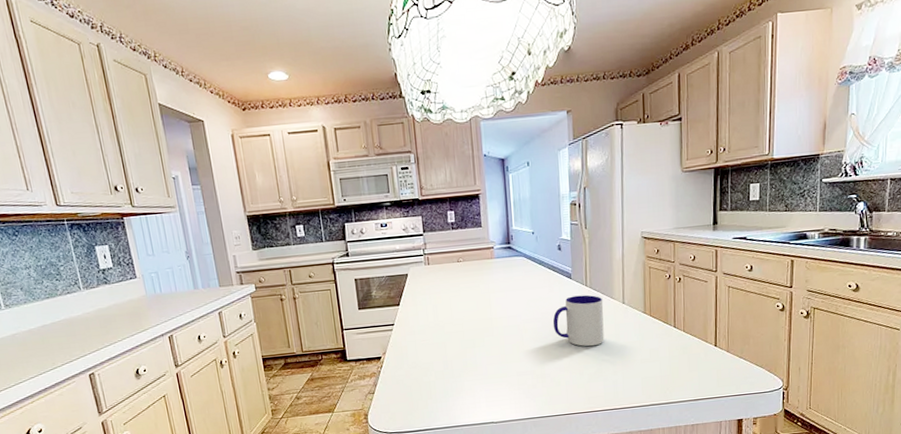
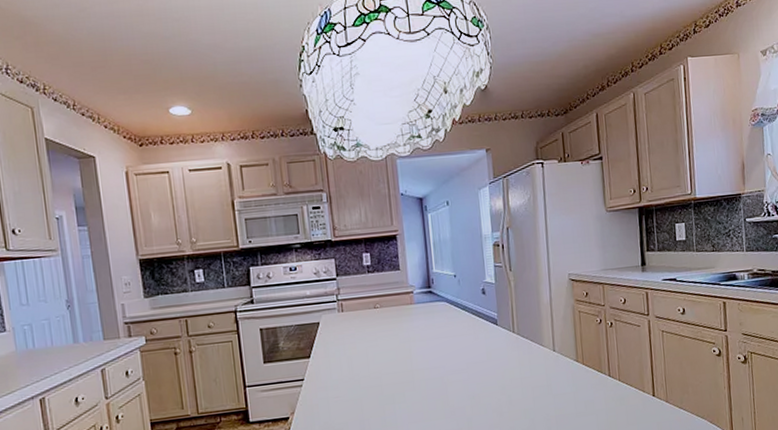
mug: present [552,295,605,347] -> none [479,342,536,400]

